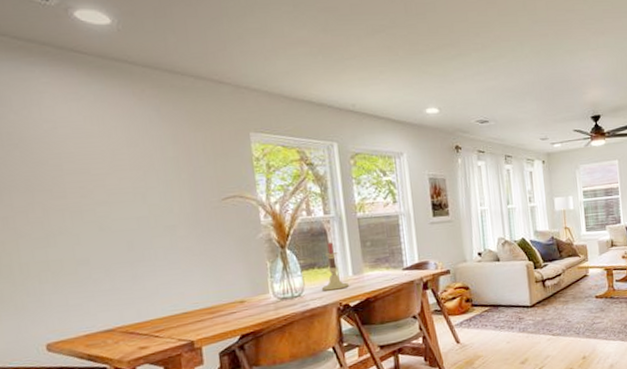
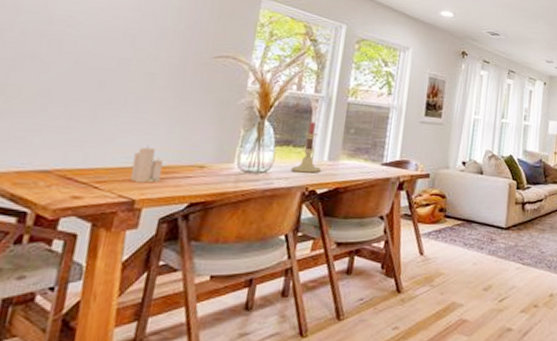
candle: none [179,292,210,326] -> present [130,146,163,184]

